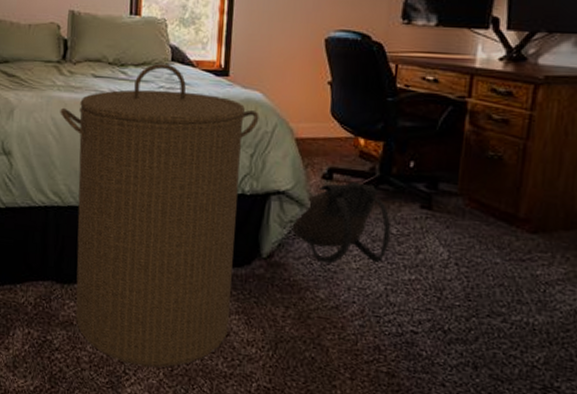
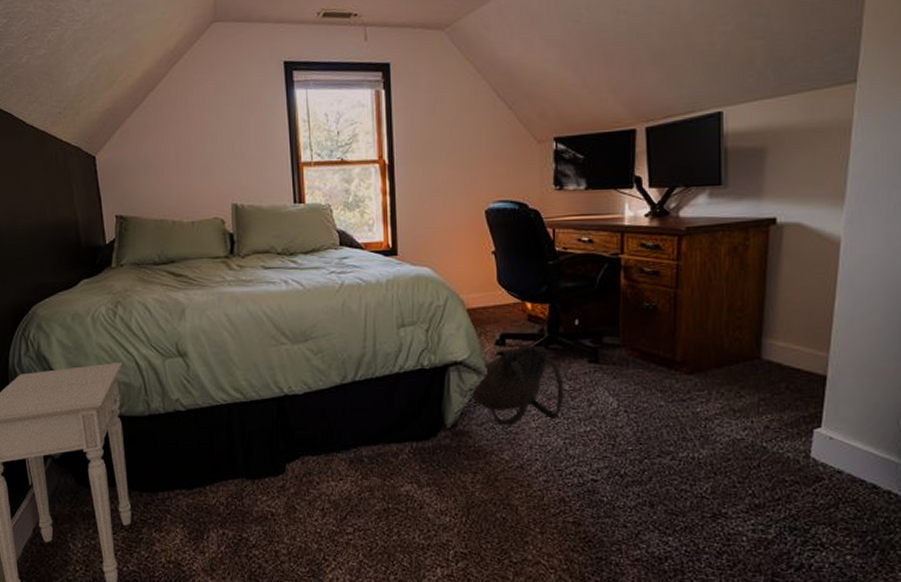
laundry hamper: present [60,63,260,368] -> none [233,248,431,551]

